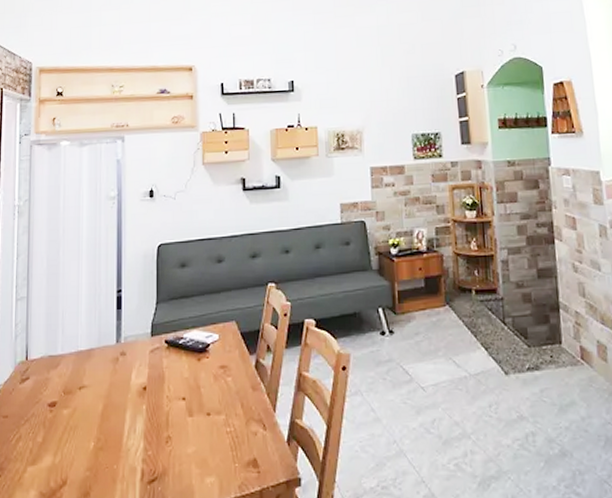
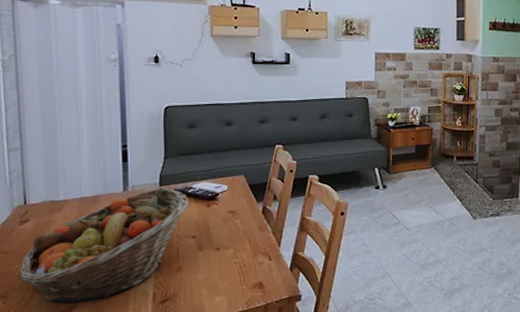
fruit basket: none [16,338,180,479] -> present [20,188,189,303]

